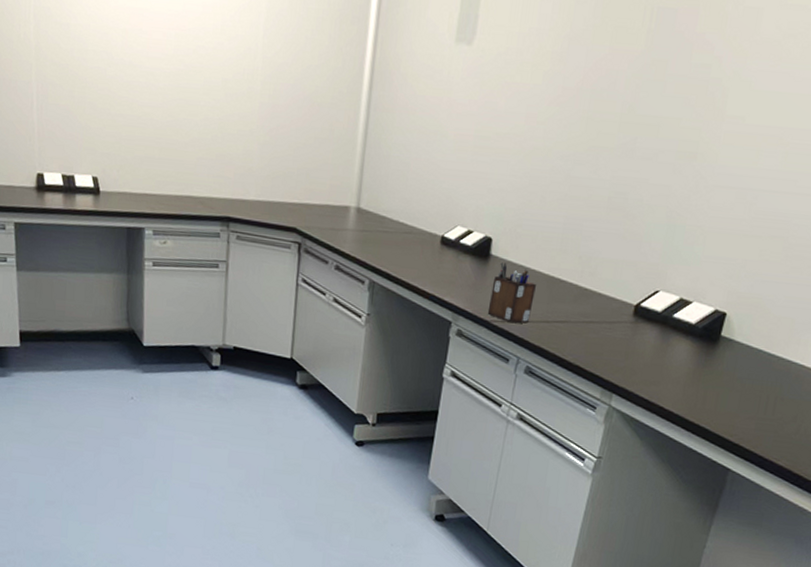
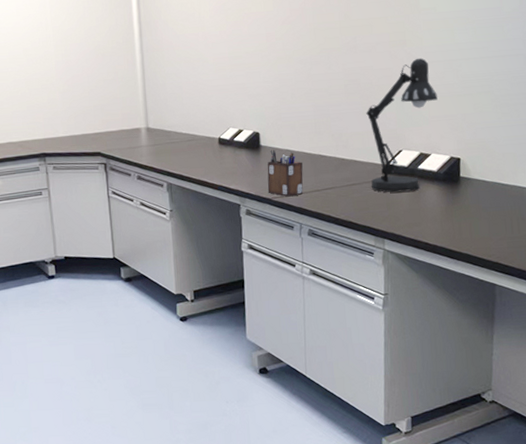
desk lamp: none [611,179,719,343] -> present [366,57,438,193]

